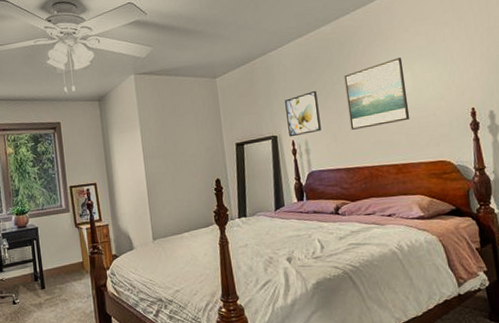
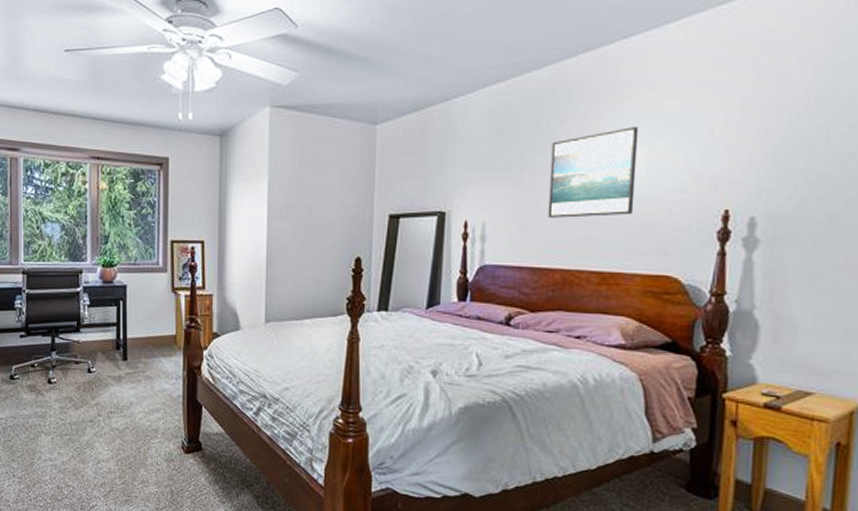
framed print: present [285,90,322,137] -> none [462,157,510,216]

